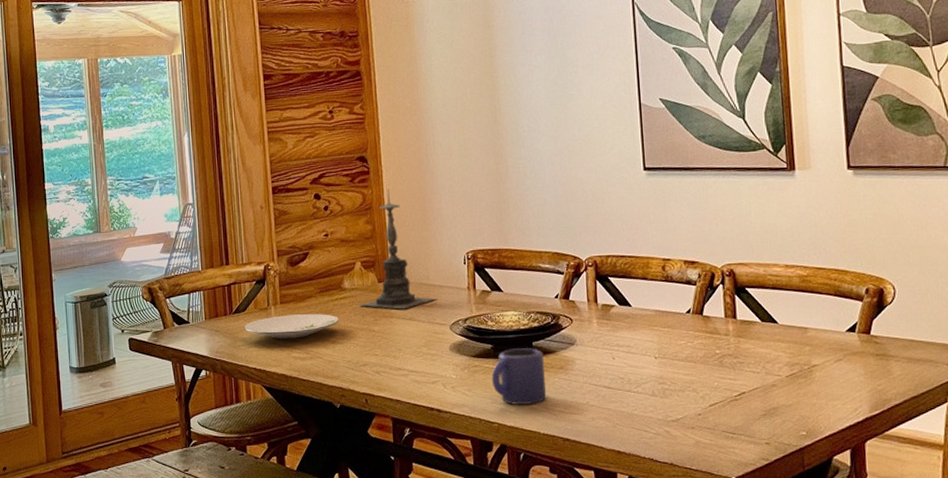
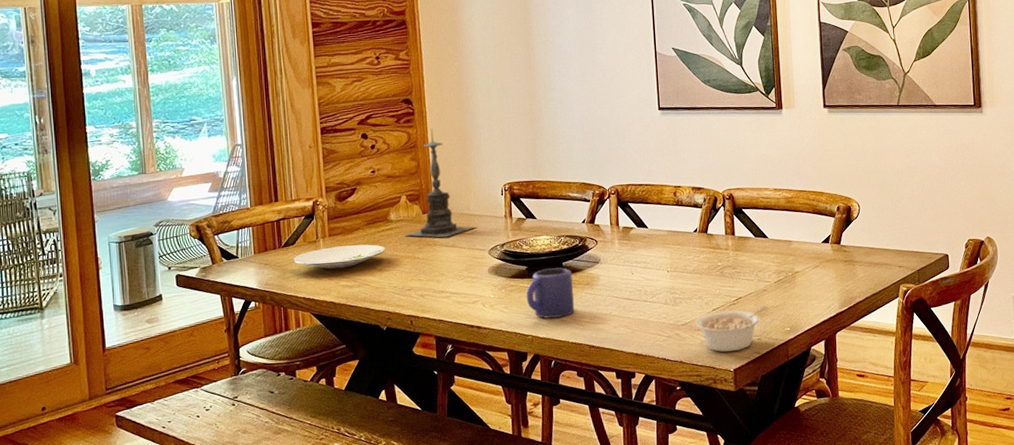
legume: none [688,404,779,456] -> present [695,305,768,352]

